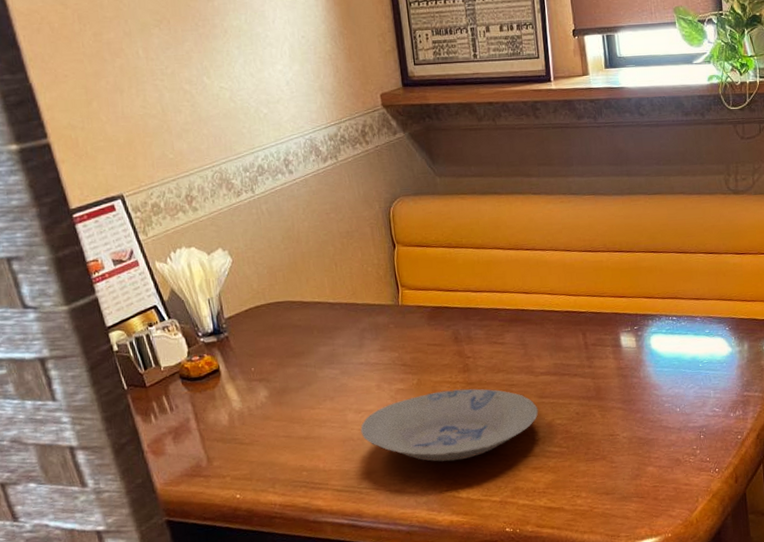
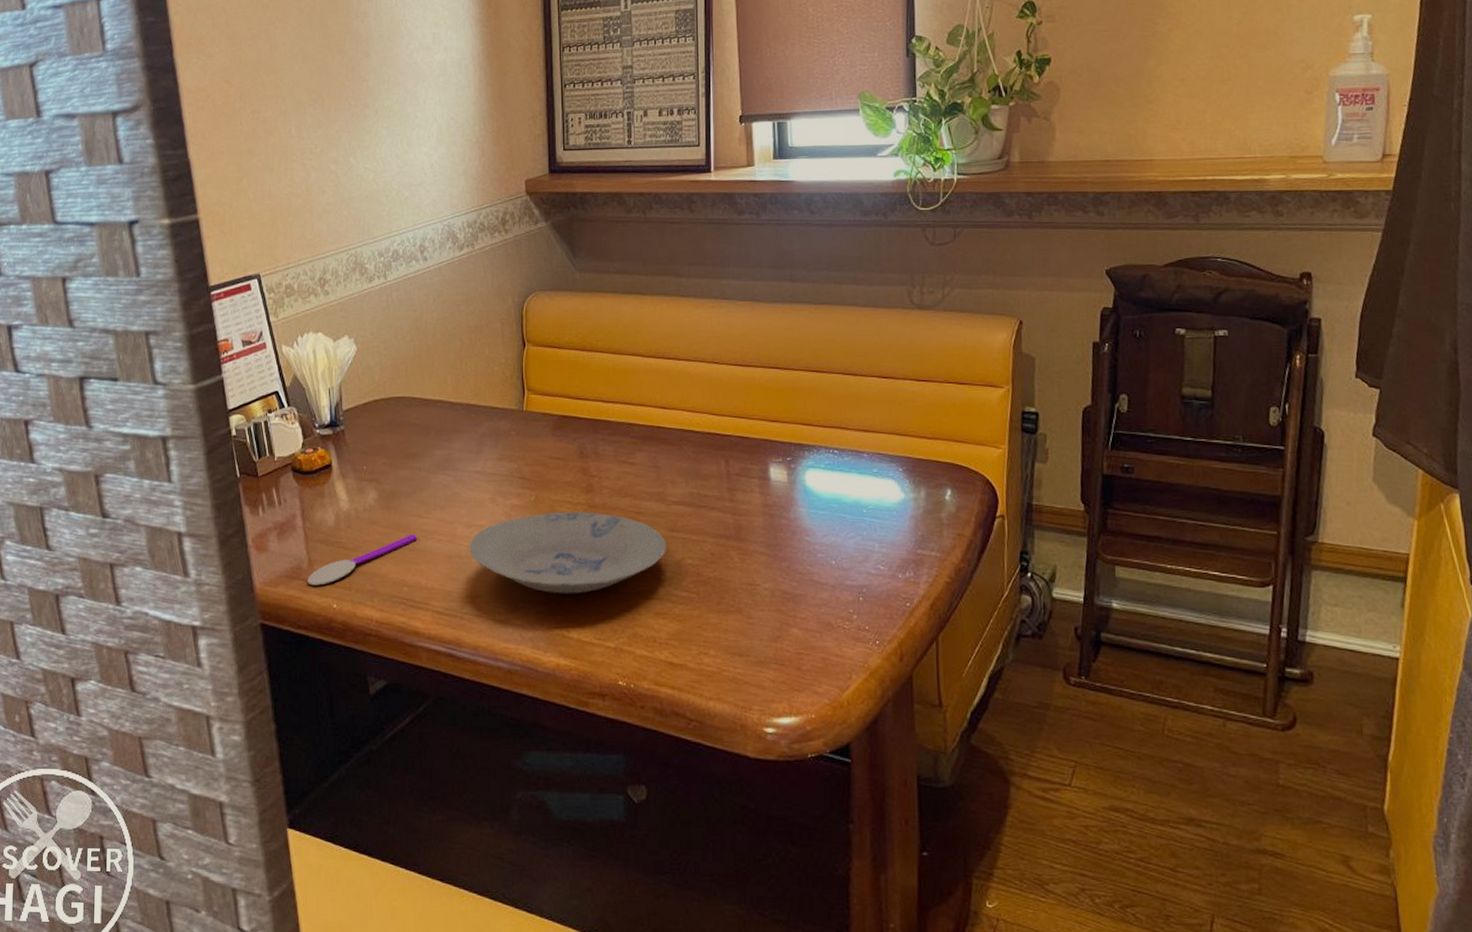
spoon: none [208,424,311,481] -> present [307,534,418,586]

